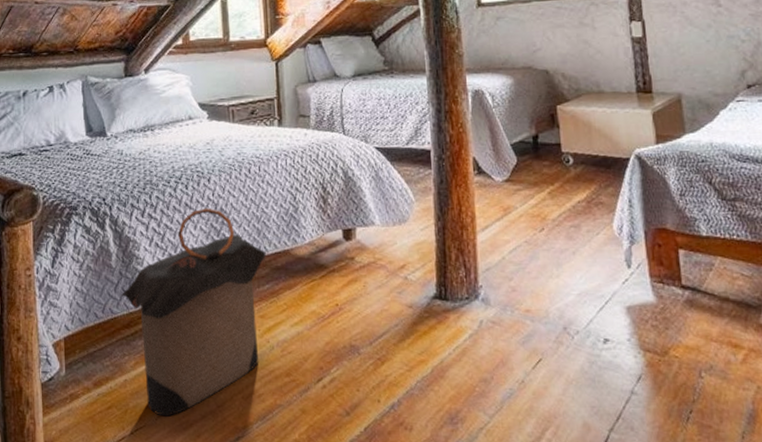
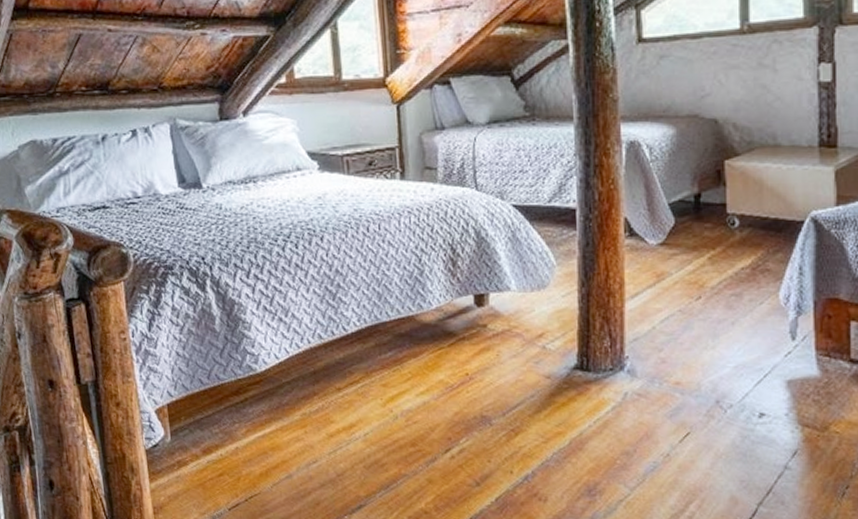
laundry hamper: present [120,207,267,417] -> none [227,269,389,484]

